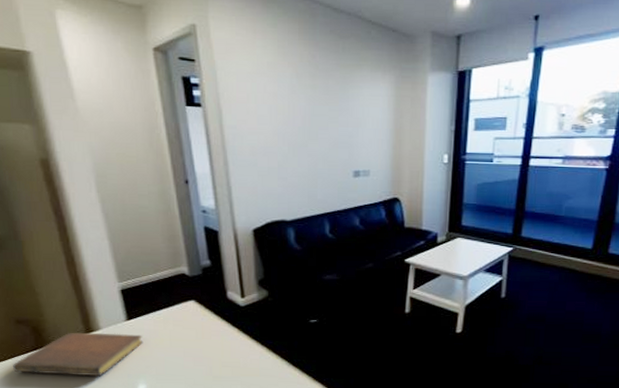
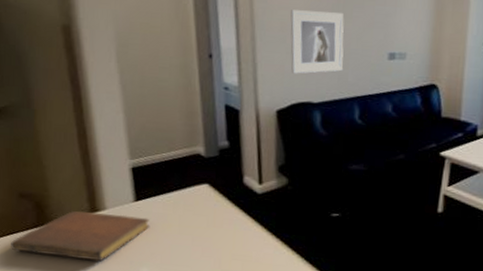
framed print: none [260,134,312,195] -> present [290,10,344,74]

